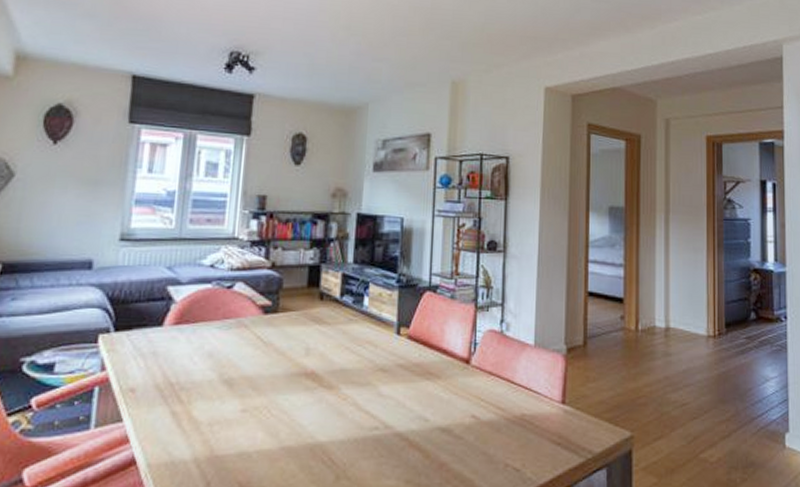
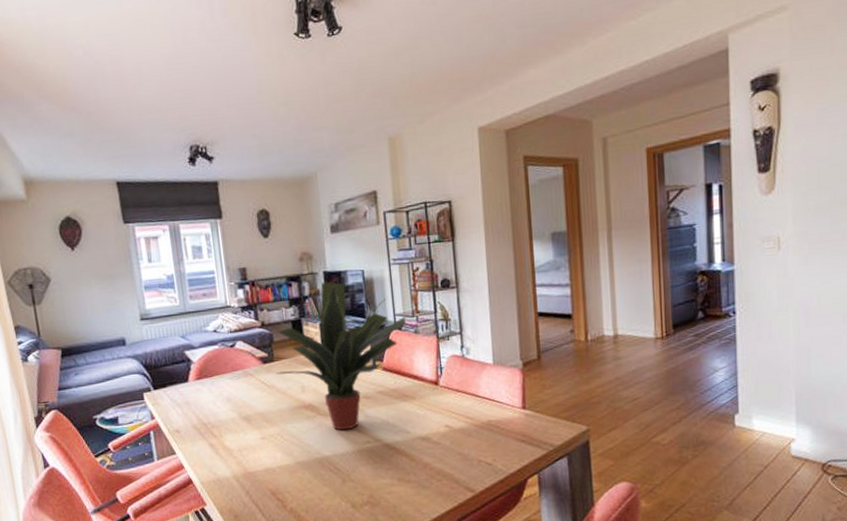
potted plant: none [277,225,443,410] -> present [275,282,406,431]

